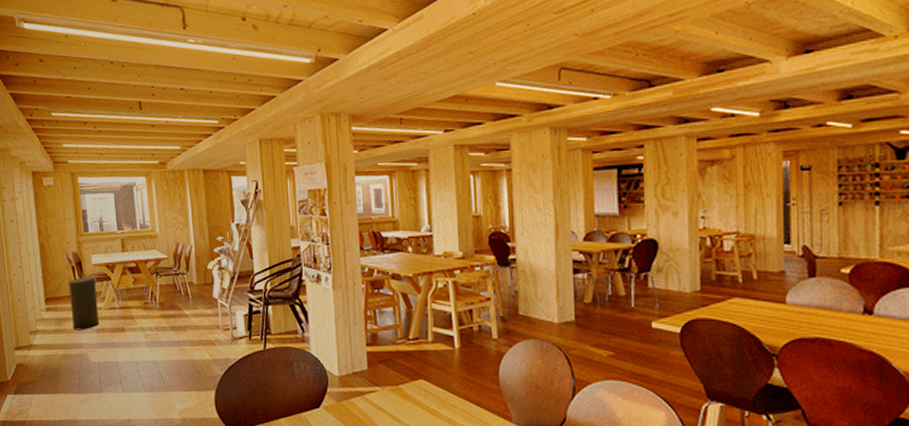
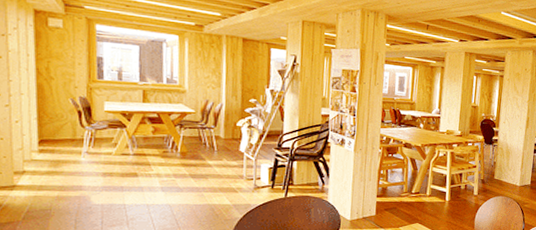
pedal bin: present [68,276,100,331] -> none [71,122,108,174]

